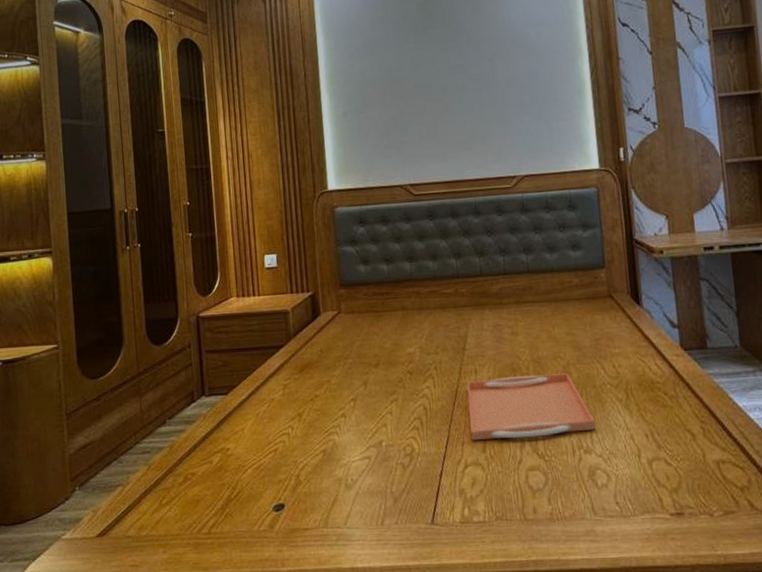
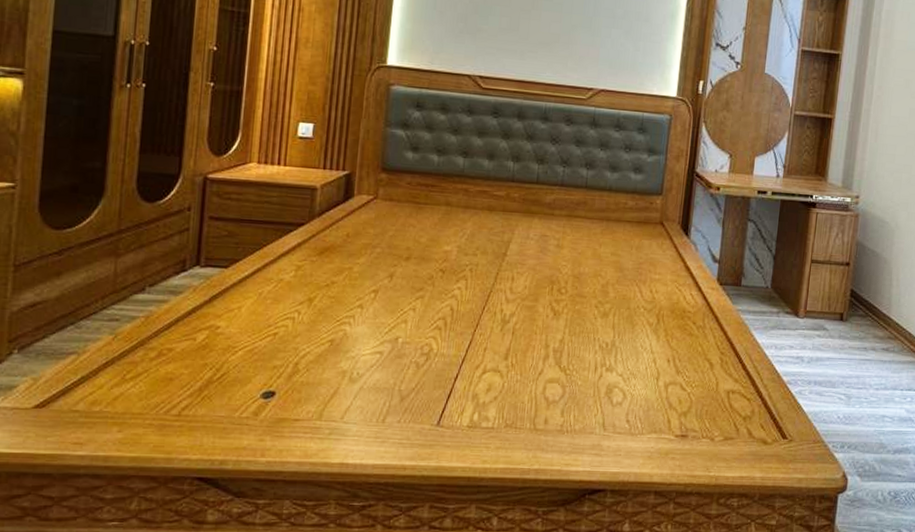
serving tray: present [466,373,596,441] -> none [494,288,622,351]

